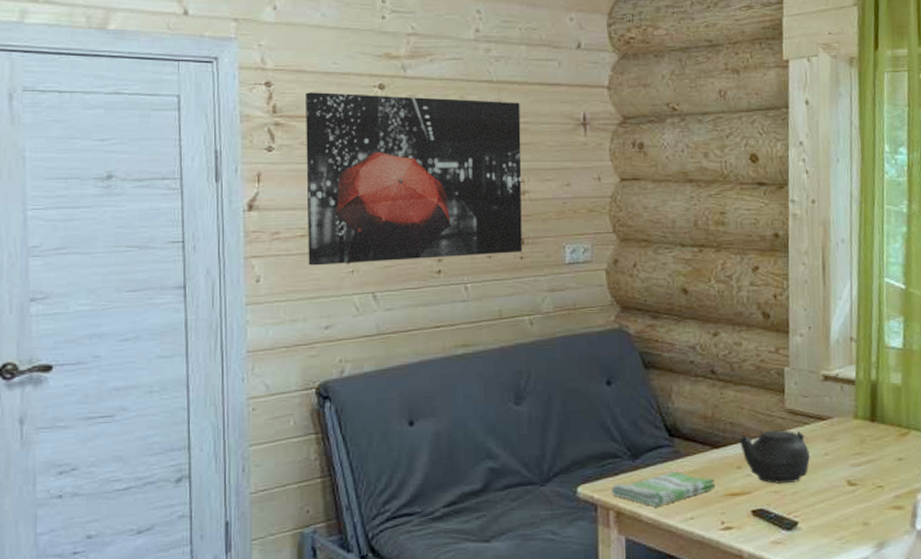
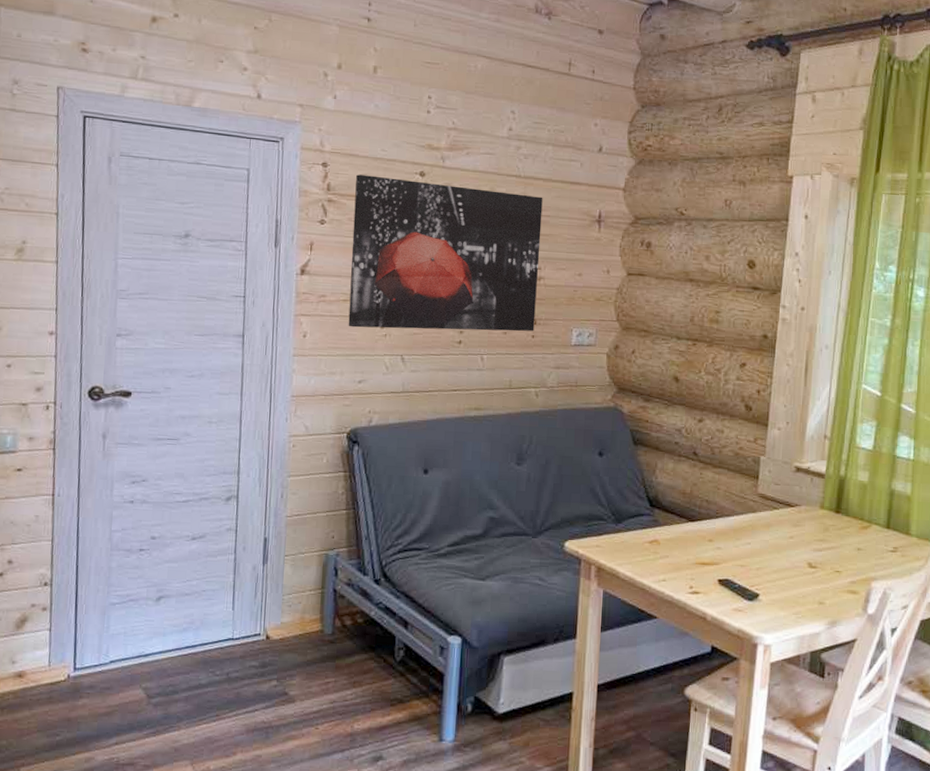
dish towel: present [611,471,716,506] -> none [595,538,688,566]
teapot: present [737,430,811,485] -> none [712,511,777,560]

